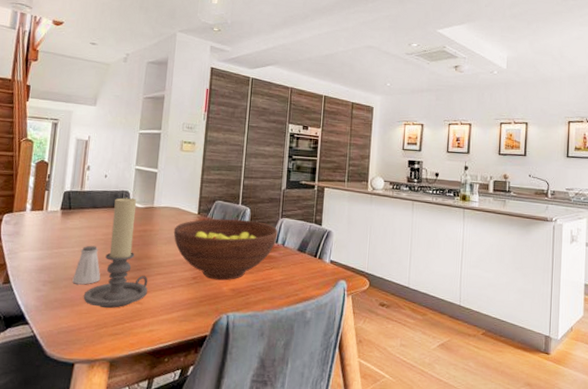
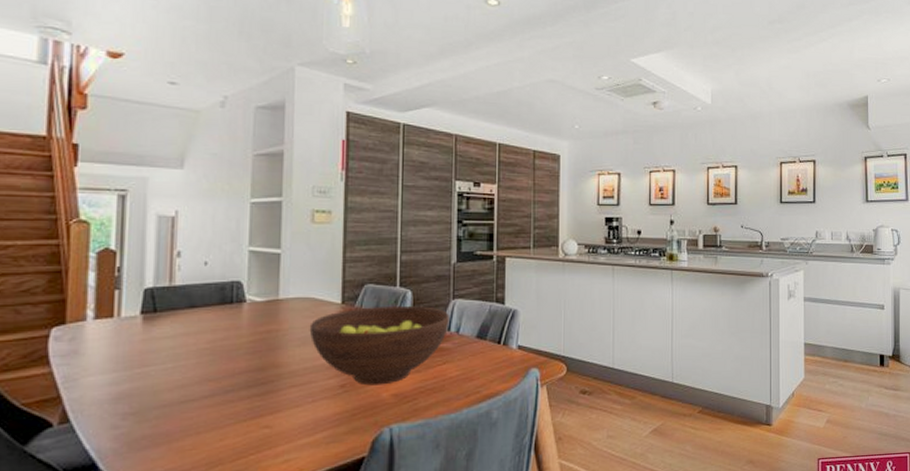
saltshaker: present [72,245,101,285] -> none [167,358,209,413]
candle holder: present [83,197,148,309] -> none [185,289,278,440]

